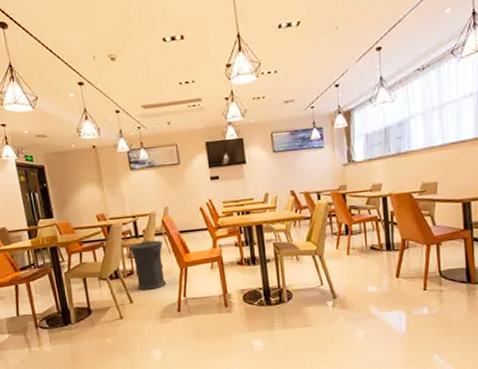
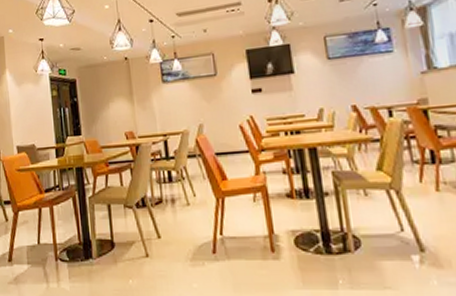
trash can: present [129,239,166,292] -> none [158,162,199,225]

